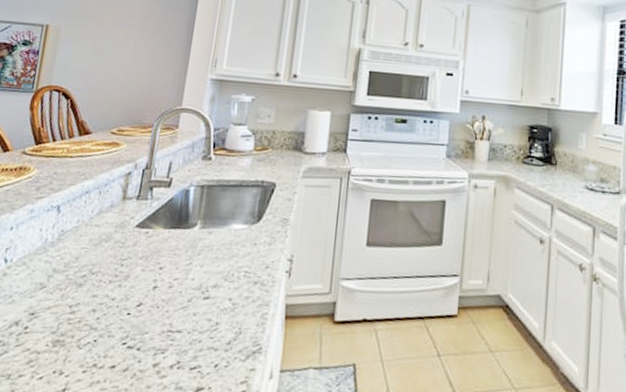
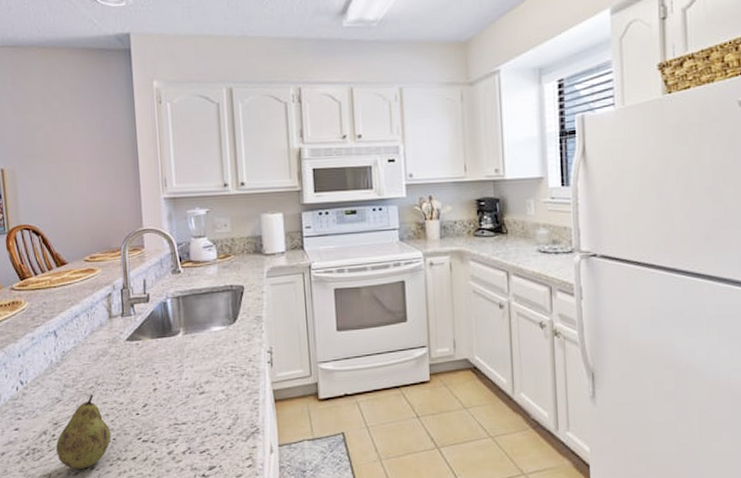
fruit: none [24,284,94,374] -> present [56,394,111,470]

